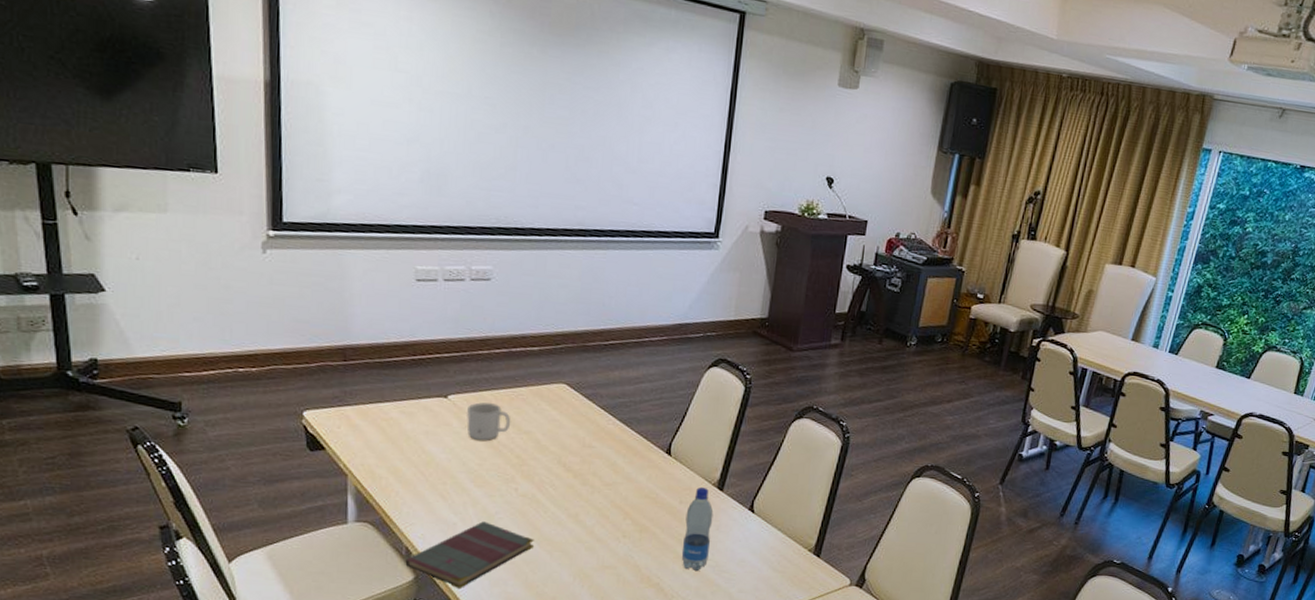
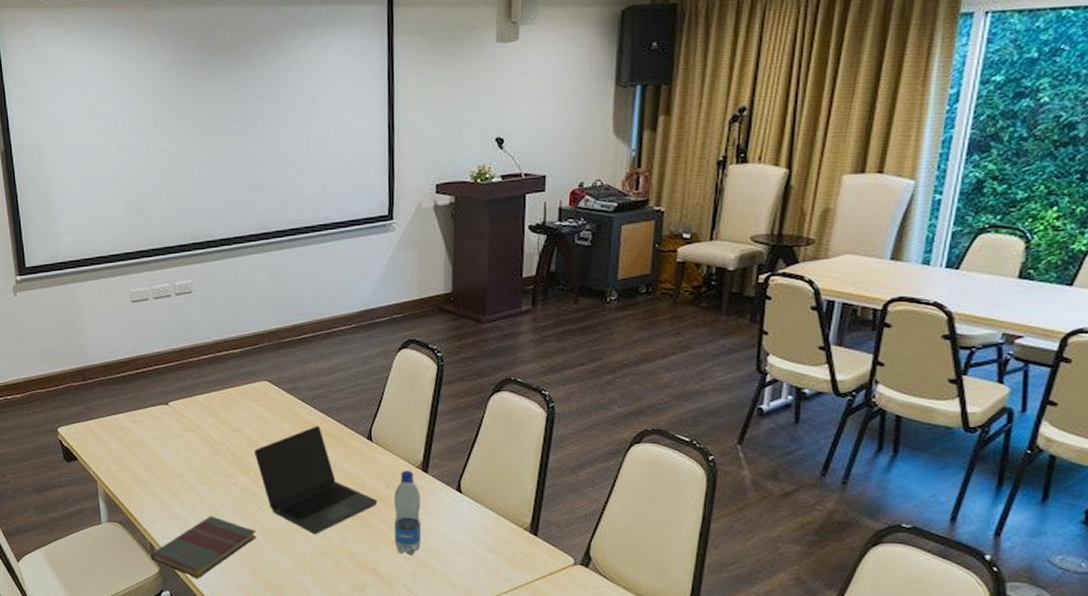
mug: present [467,402,511,441] -> none [186,406,224,442]
laptop: none [542,435,670,546] -> present [254,425,378,534]

